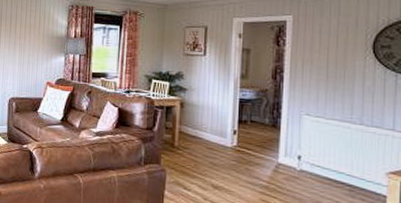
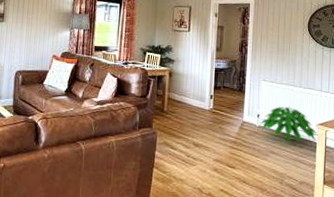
indoor plant: none [301,146,388,194] -> present [259,105,318,142]

